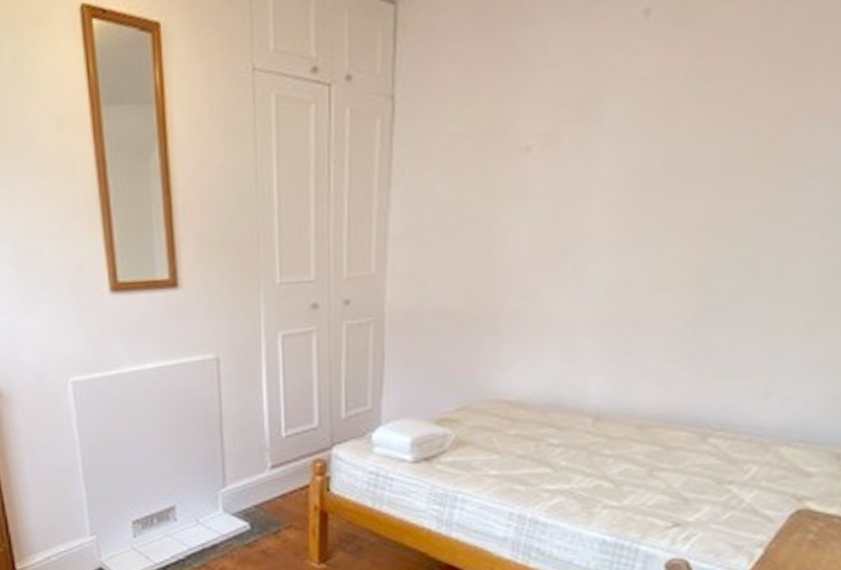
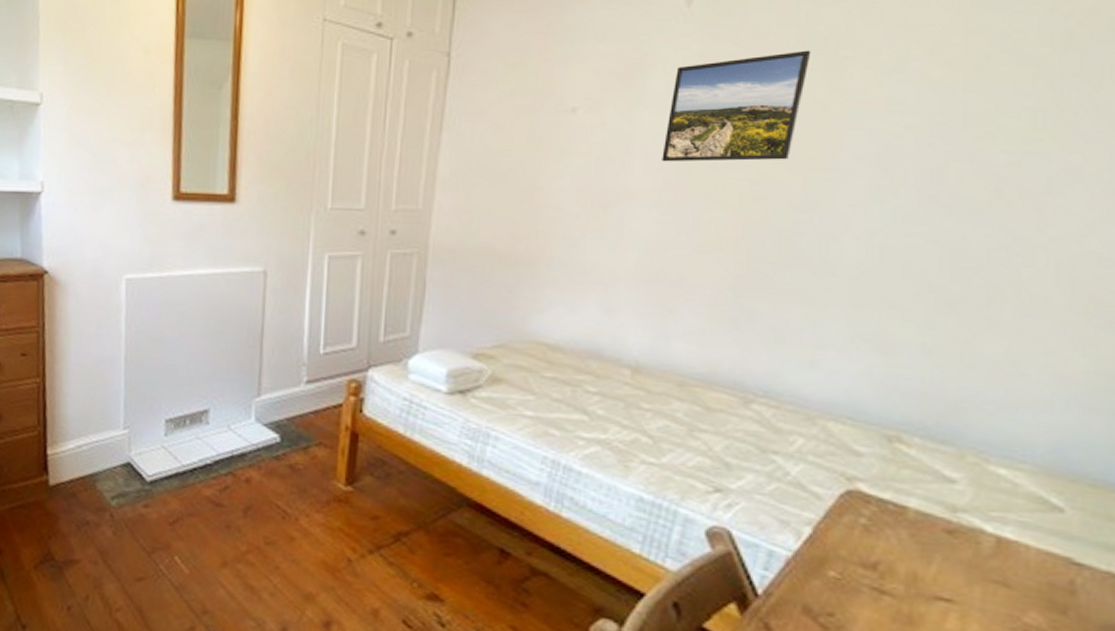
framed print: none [620,56,774,197] -> present [662,50,811,162]

